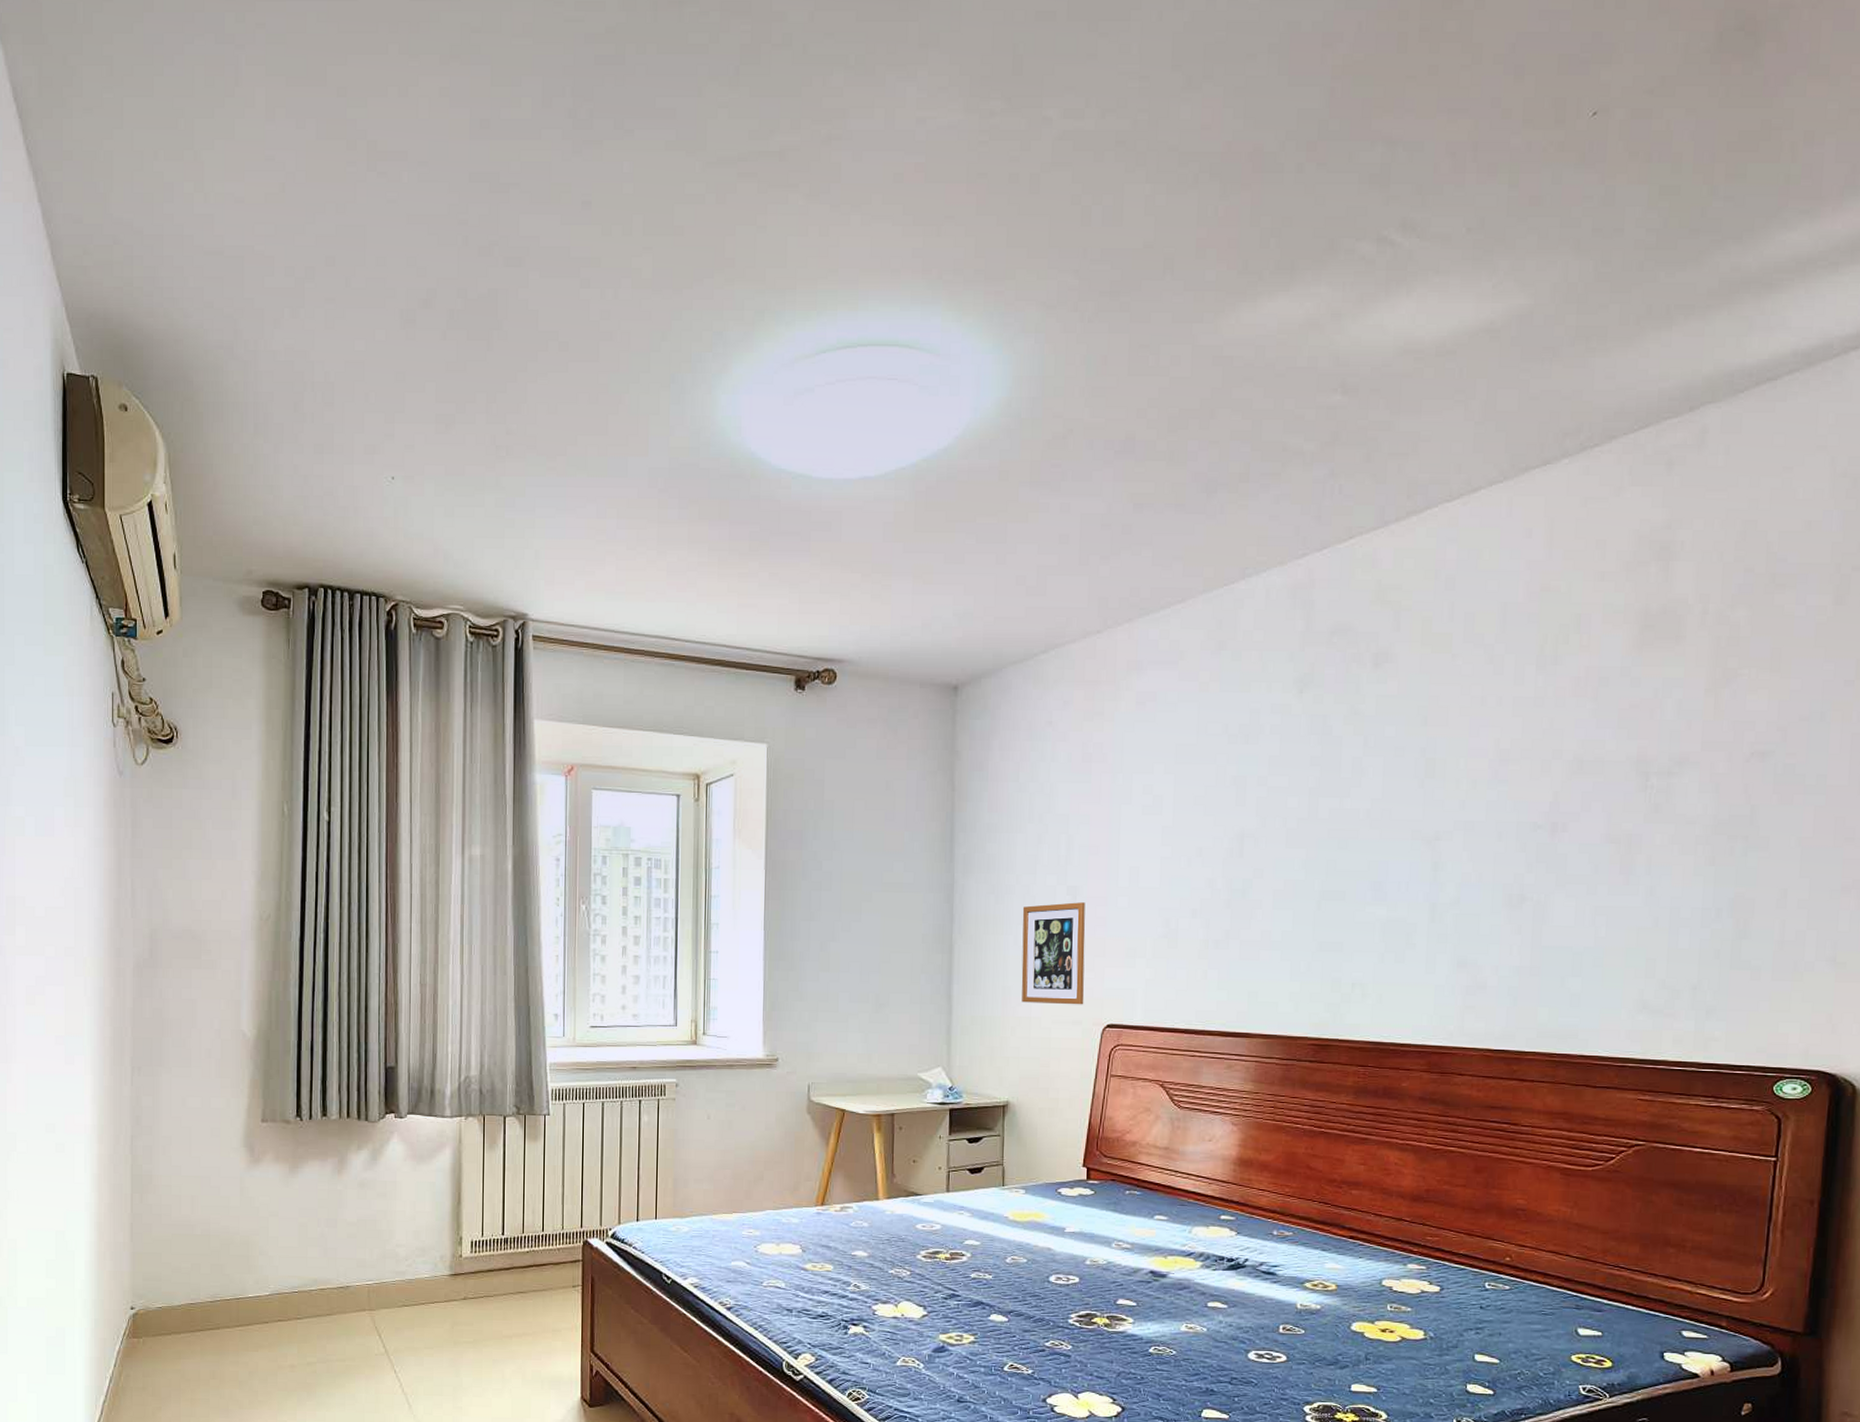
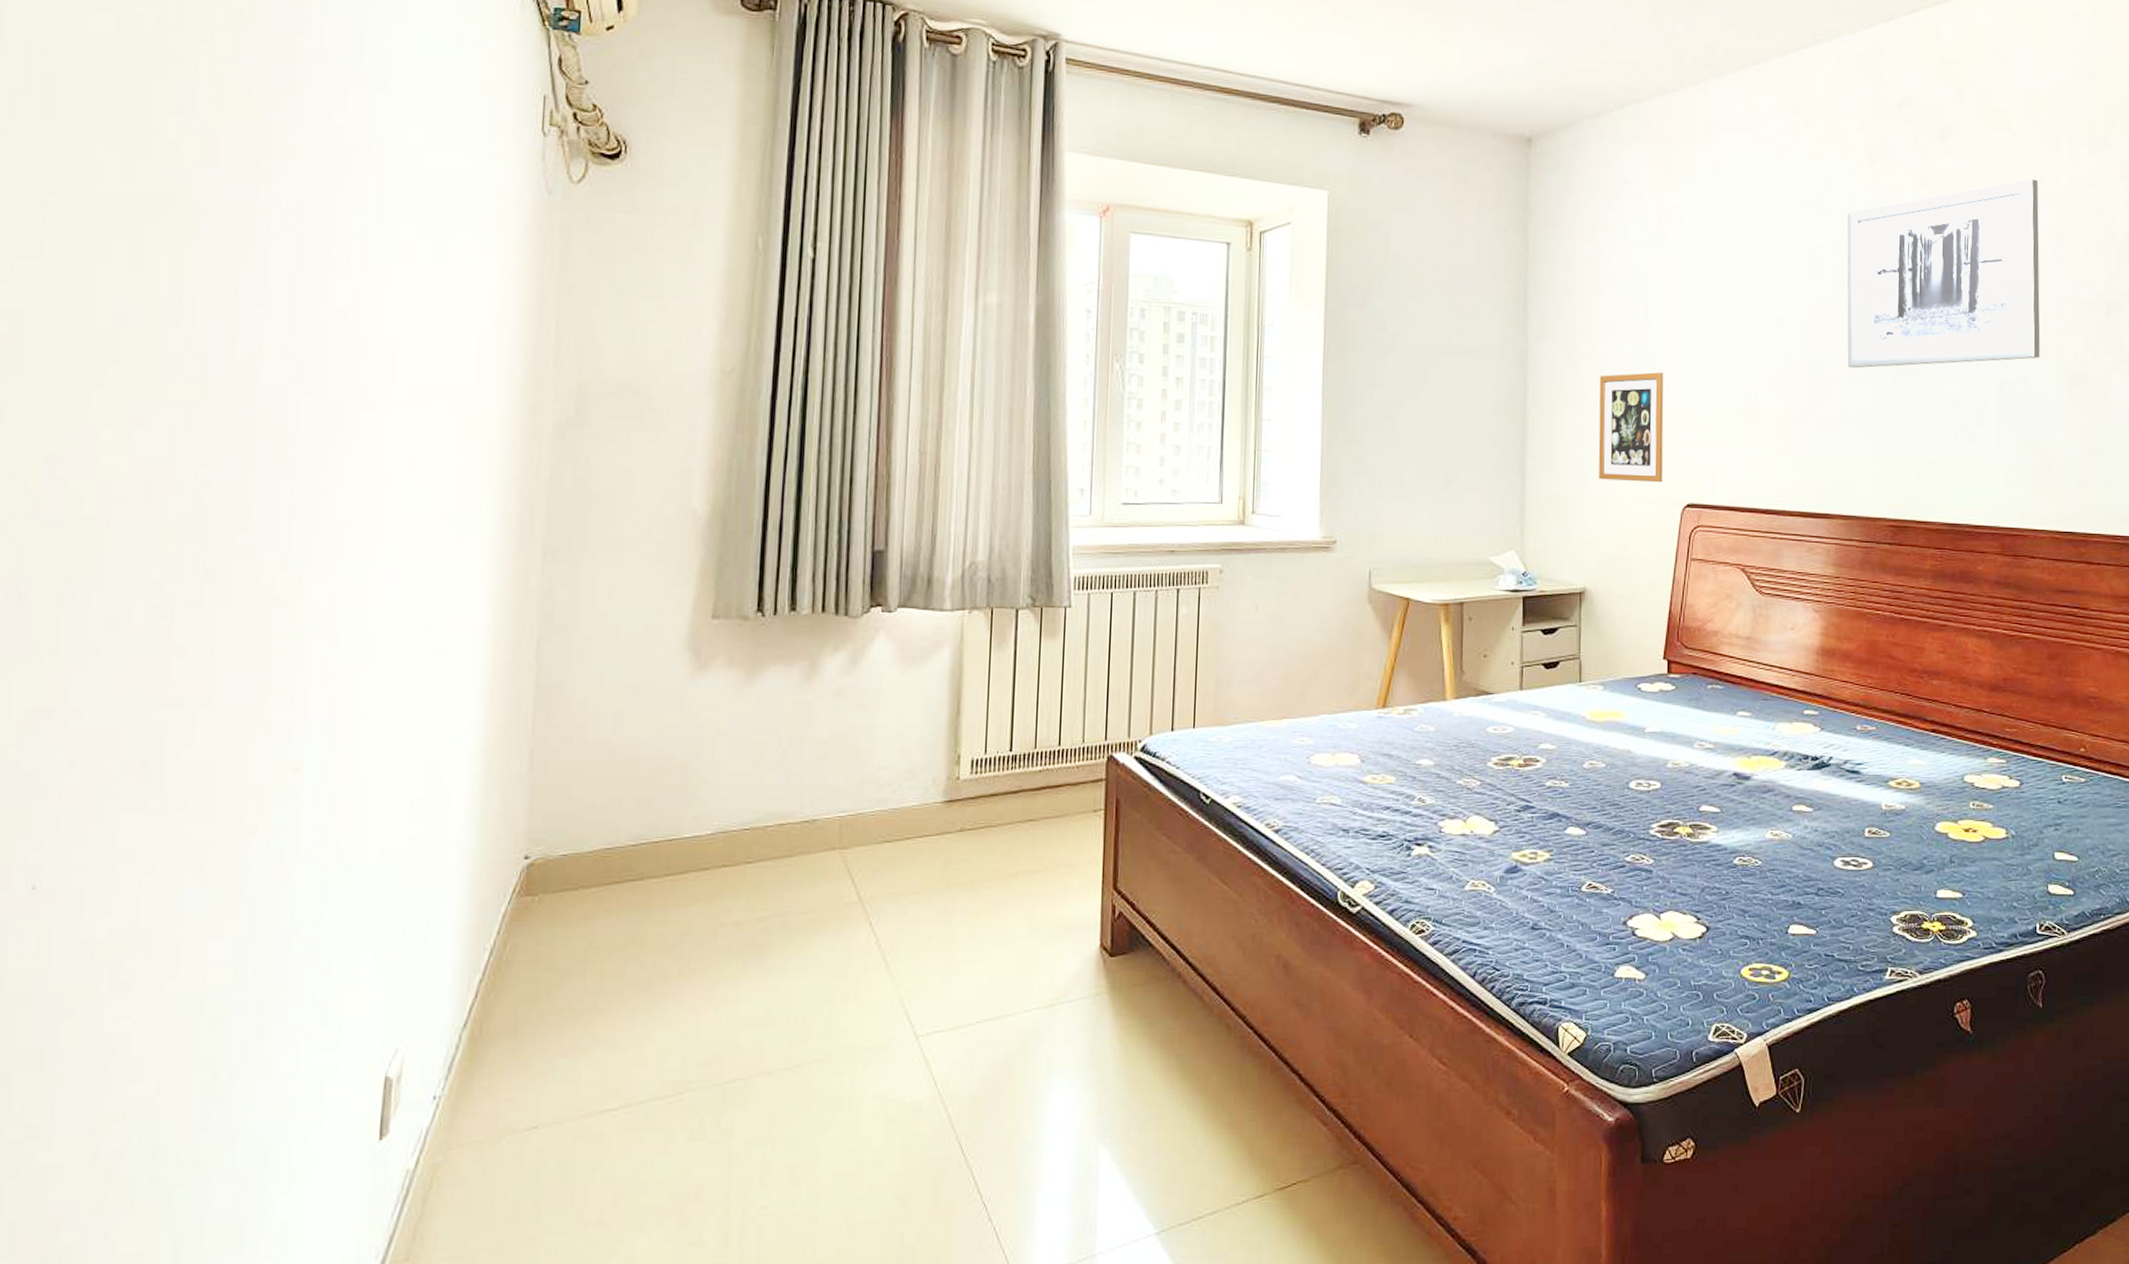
wall art: none [1270,701,1480,895] -> present [1847,179,2041,369]

